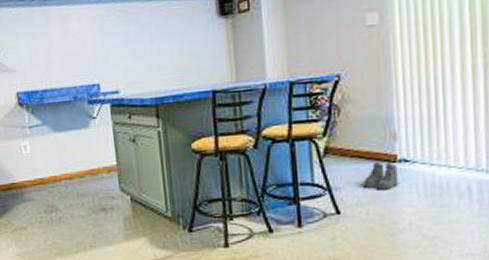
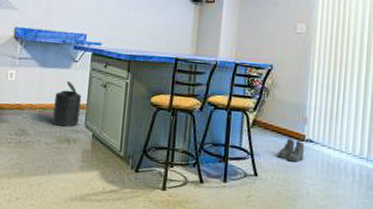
trash can: none [79,143,113,195] -> present [52,81,82,127]

